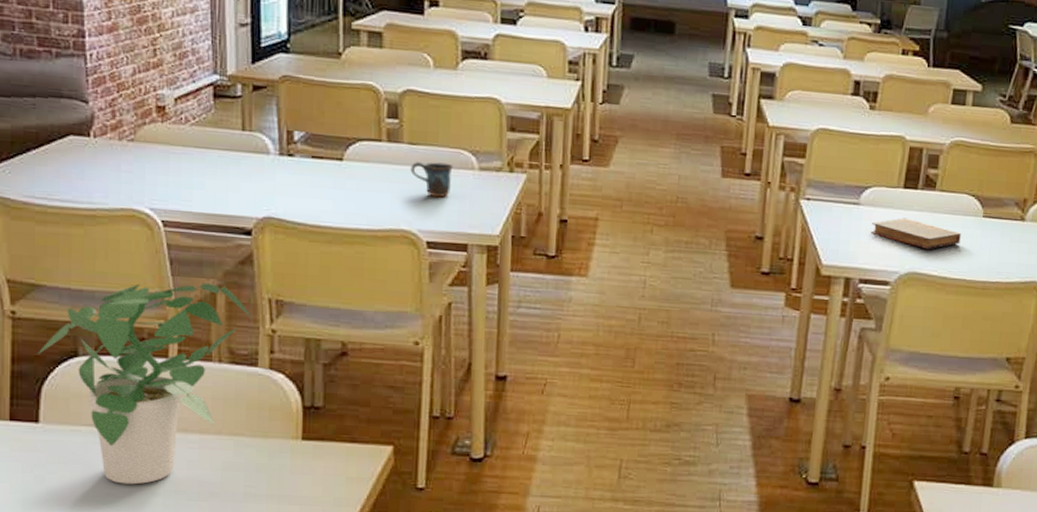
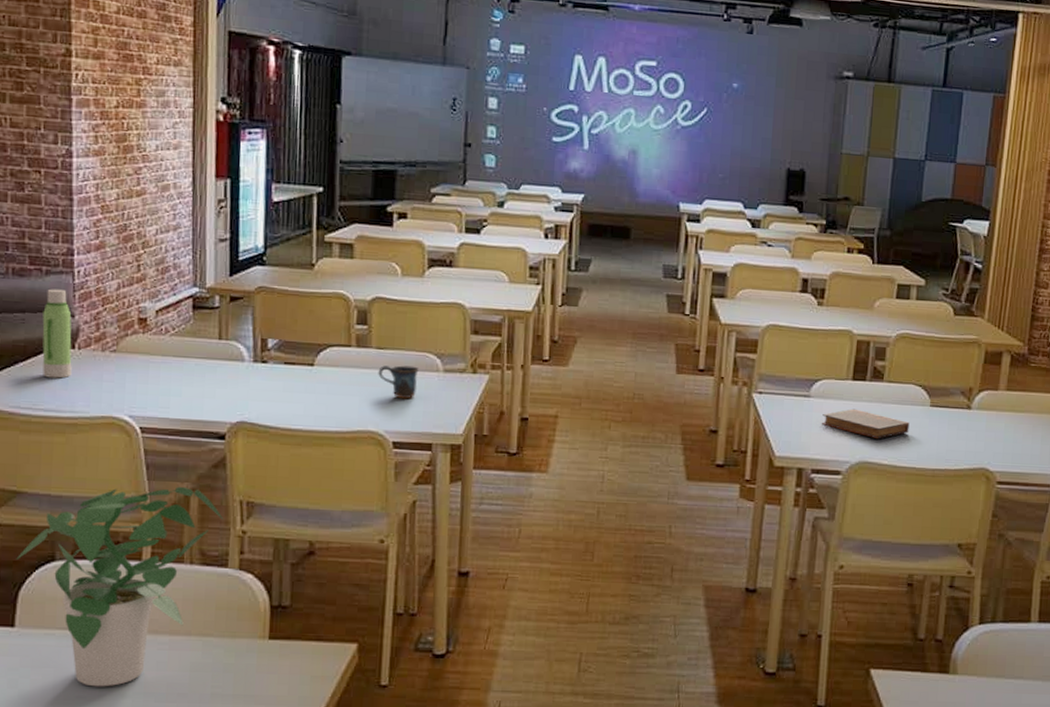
water bottle: none [54,72,88,168] -> present [42,289,72,379]

